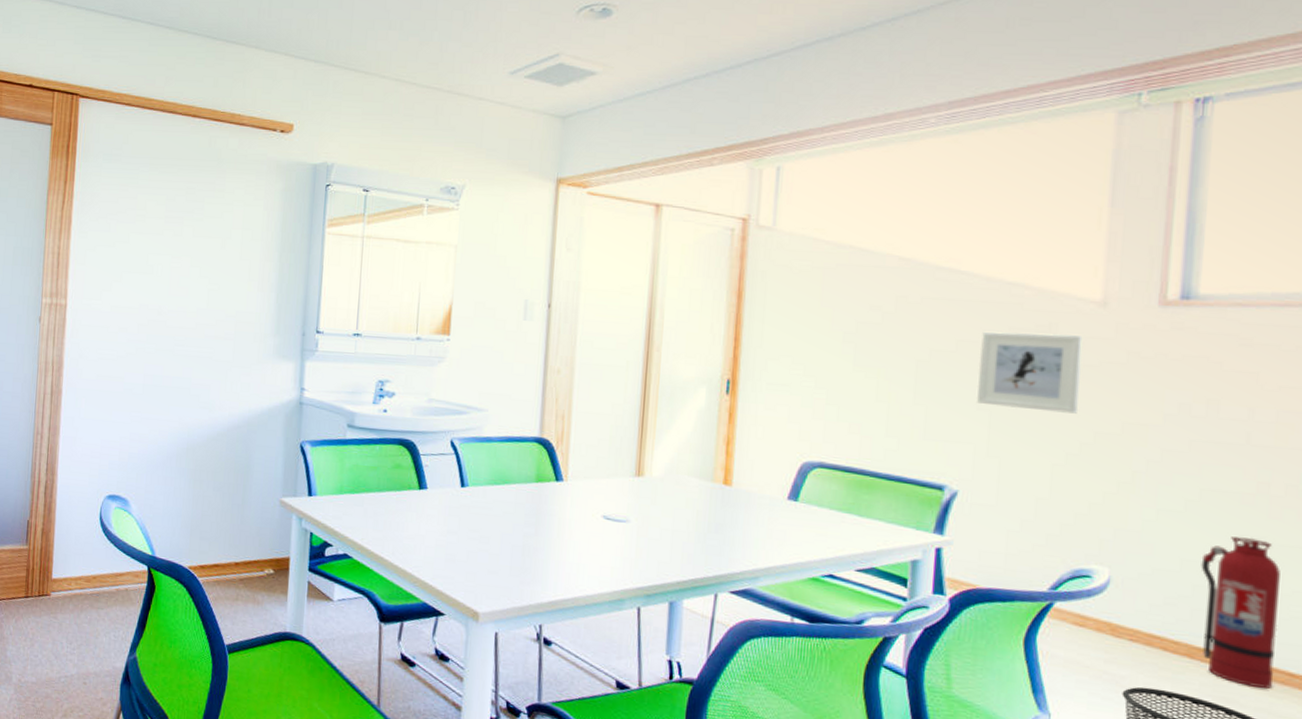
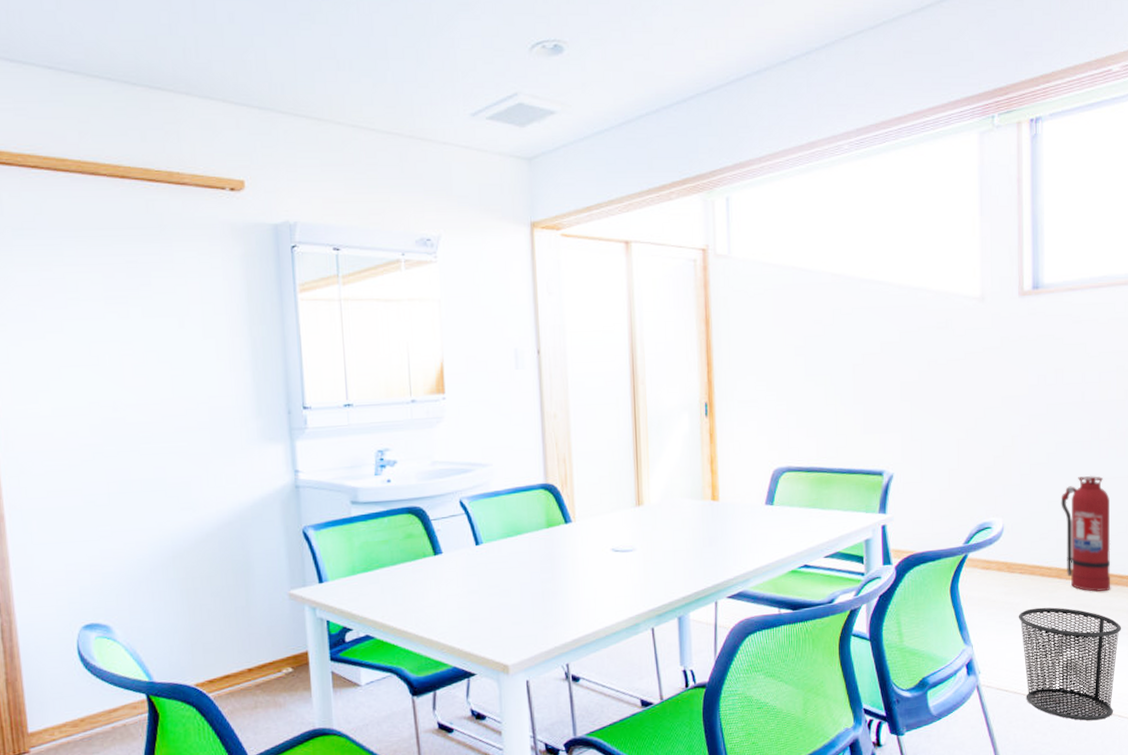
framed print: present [977,331,1083,414] -> none [899,327,972,396]

